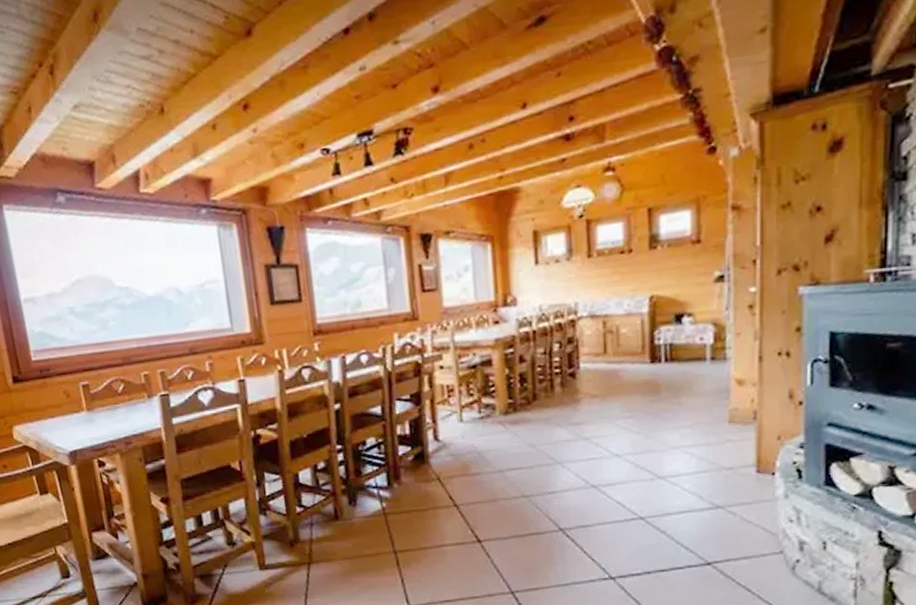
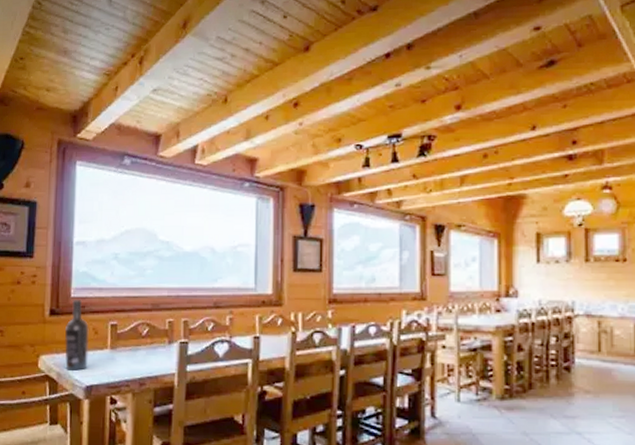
wine bottle: none [33,363,67,439] -> present [64,300,89,372]

